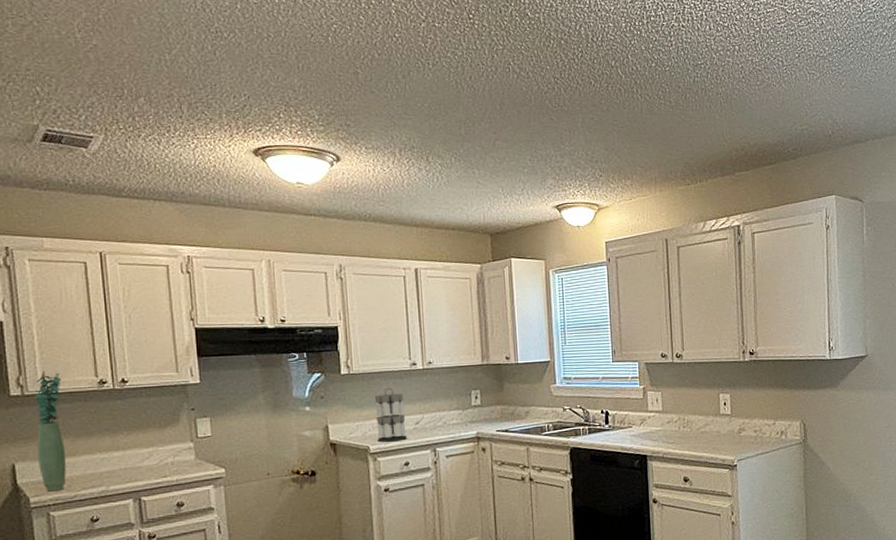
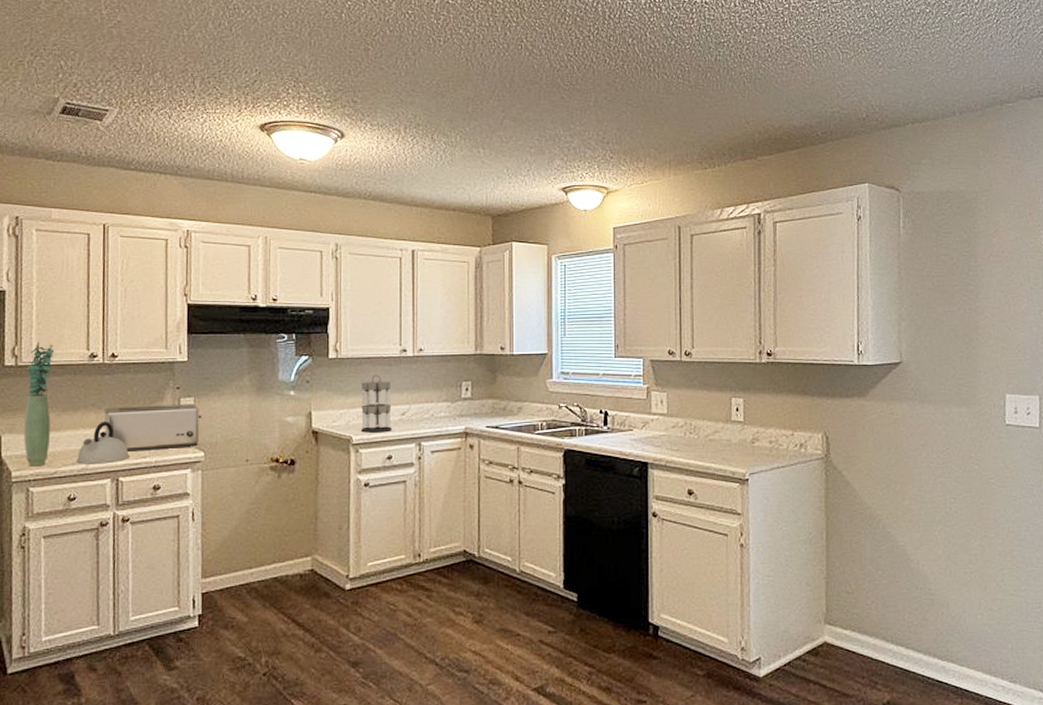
kettle: none [95,445,150,487] -> present [76,422,130,465]
toaster: none [120,423,220,472] -> present [104,403,202,452]

